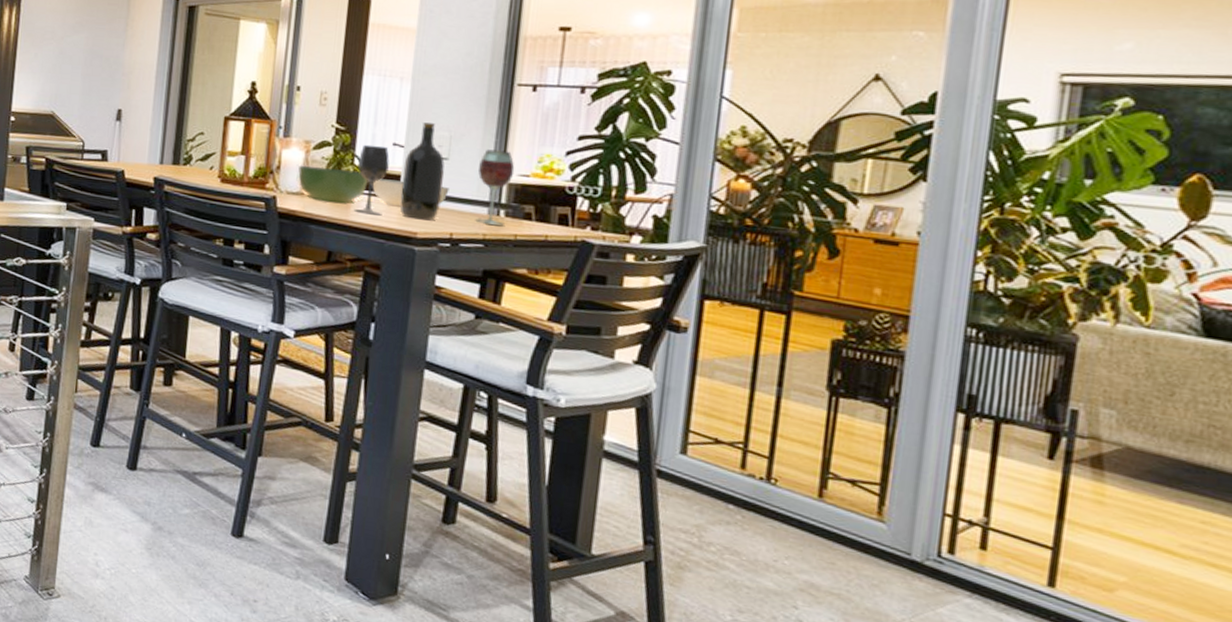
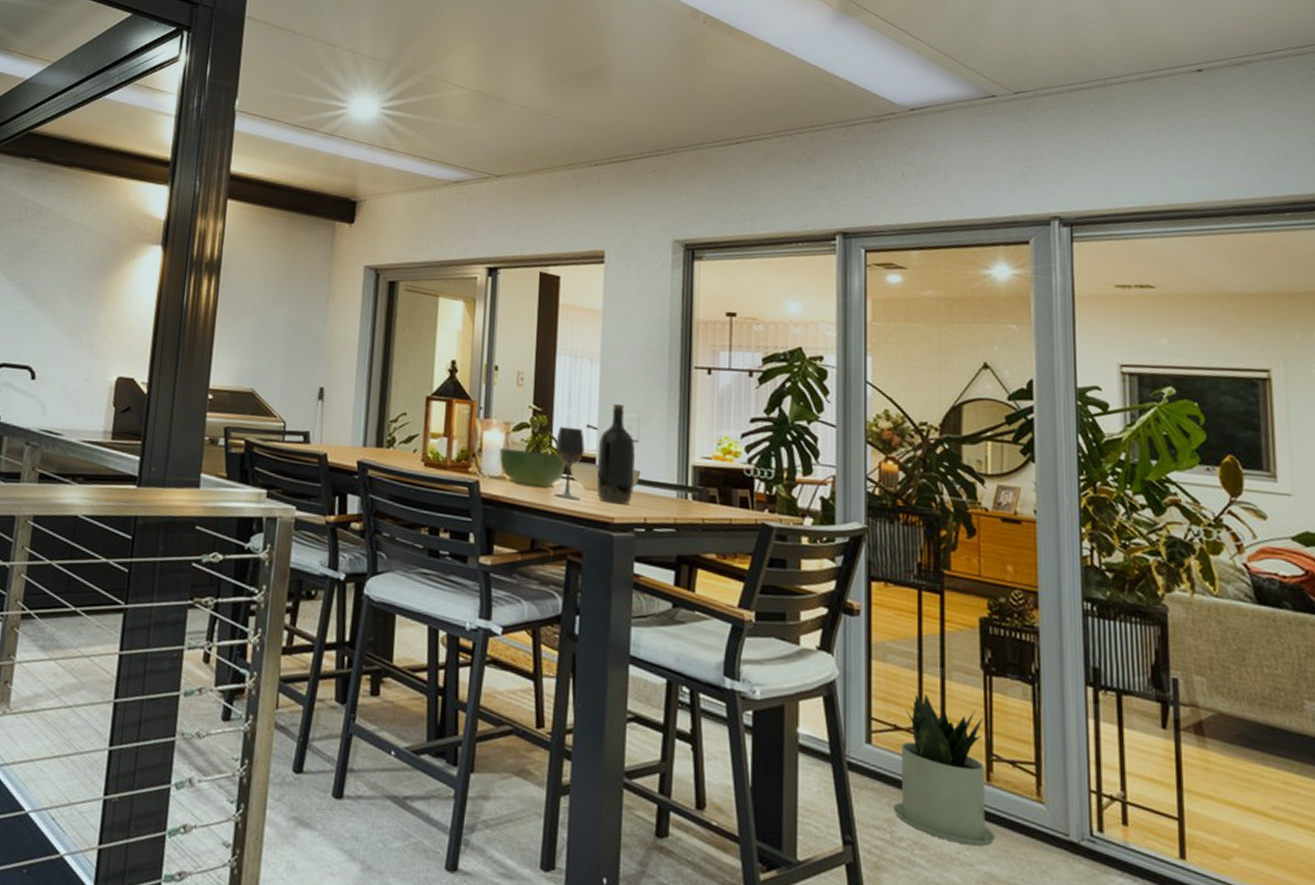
wineglass: present [475,149,515,227] -> none [666,431,698,510]
planter: none [703,411,824,557] -> present [892,694,996,847]

